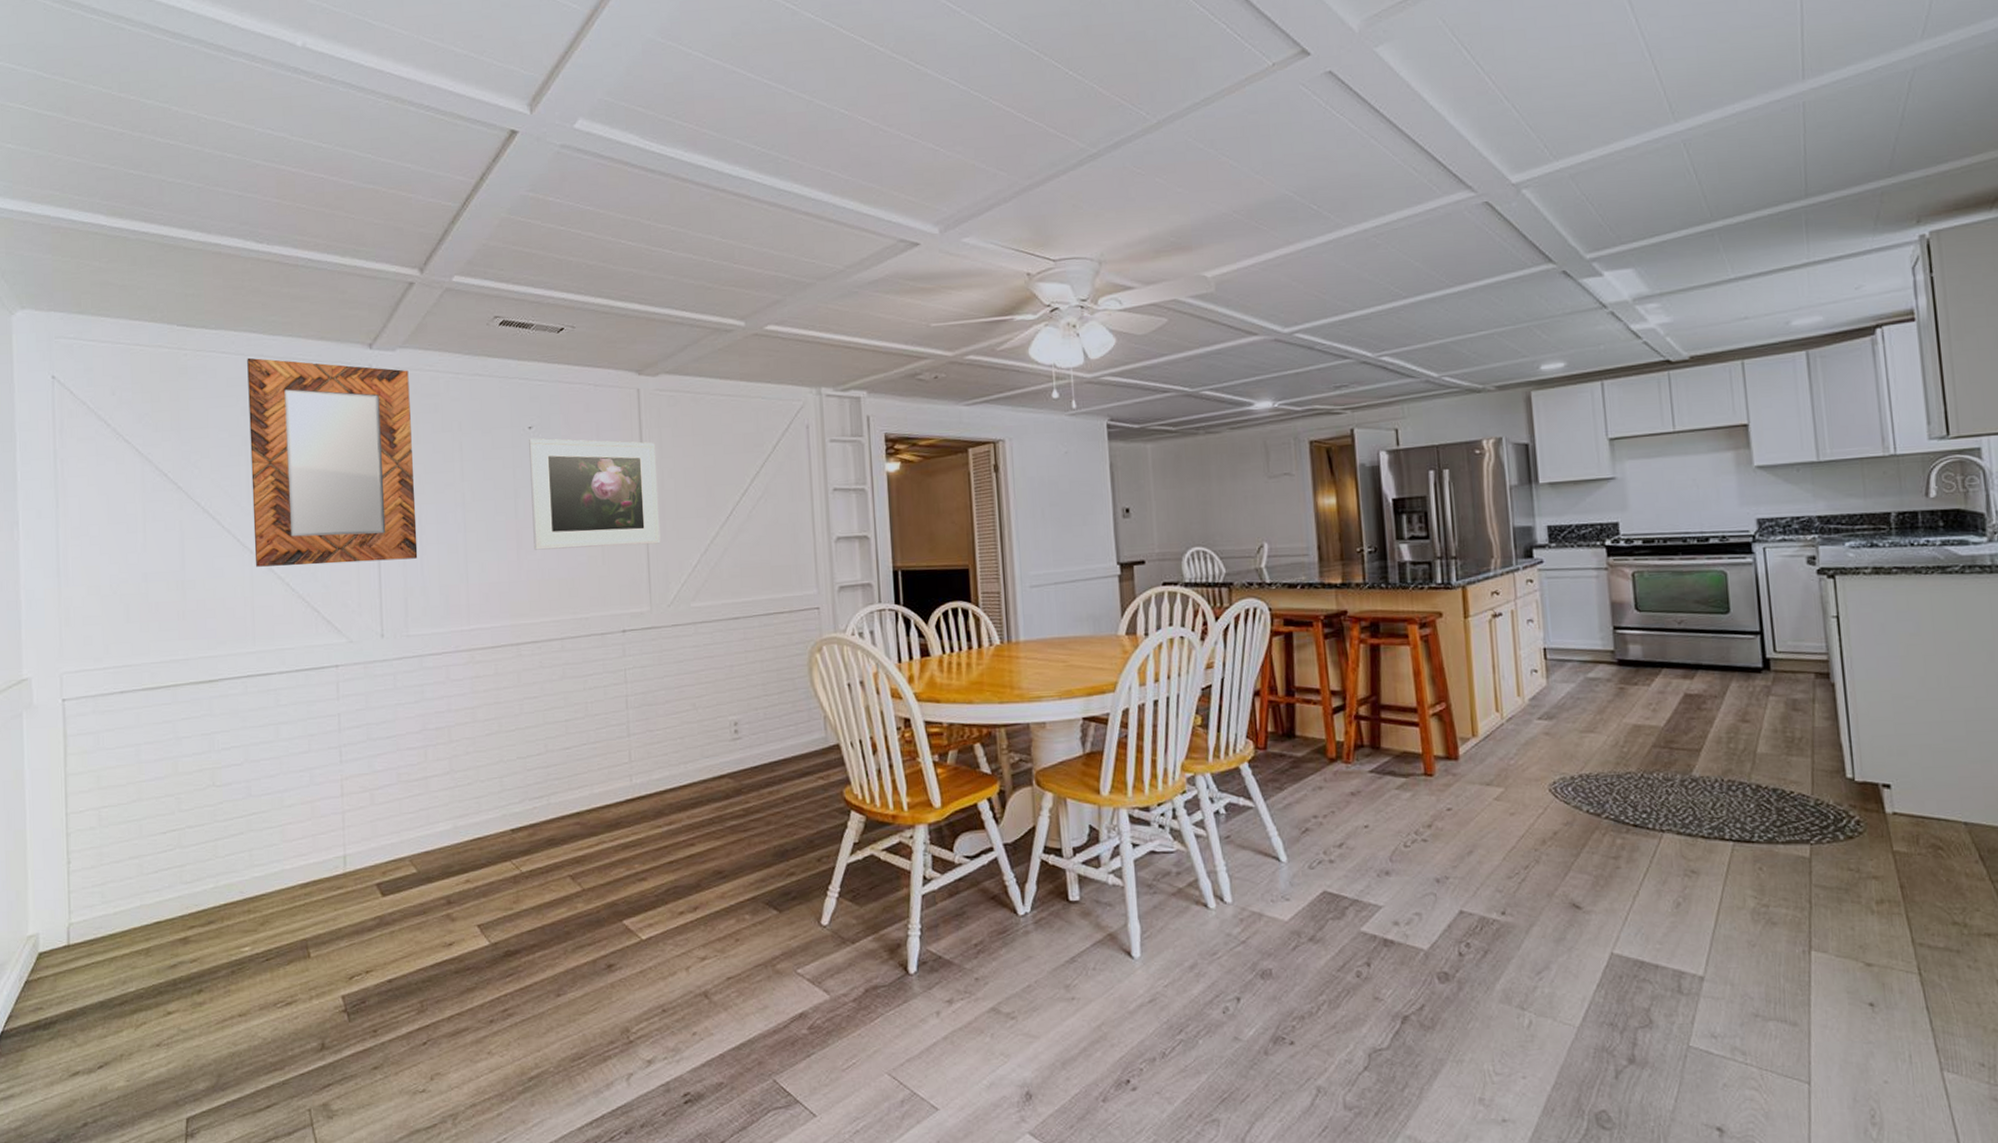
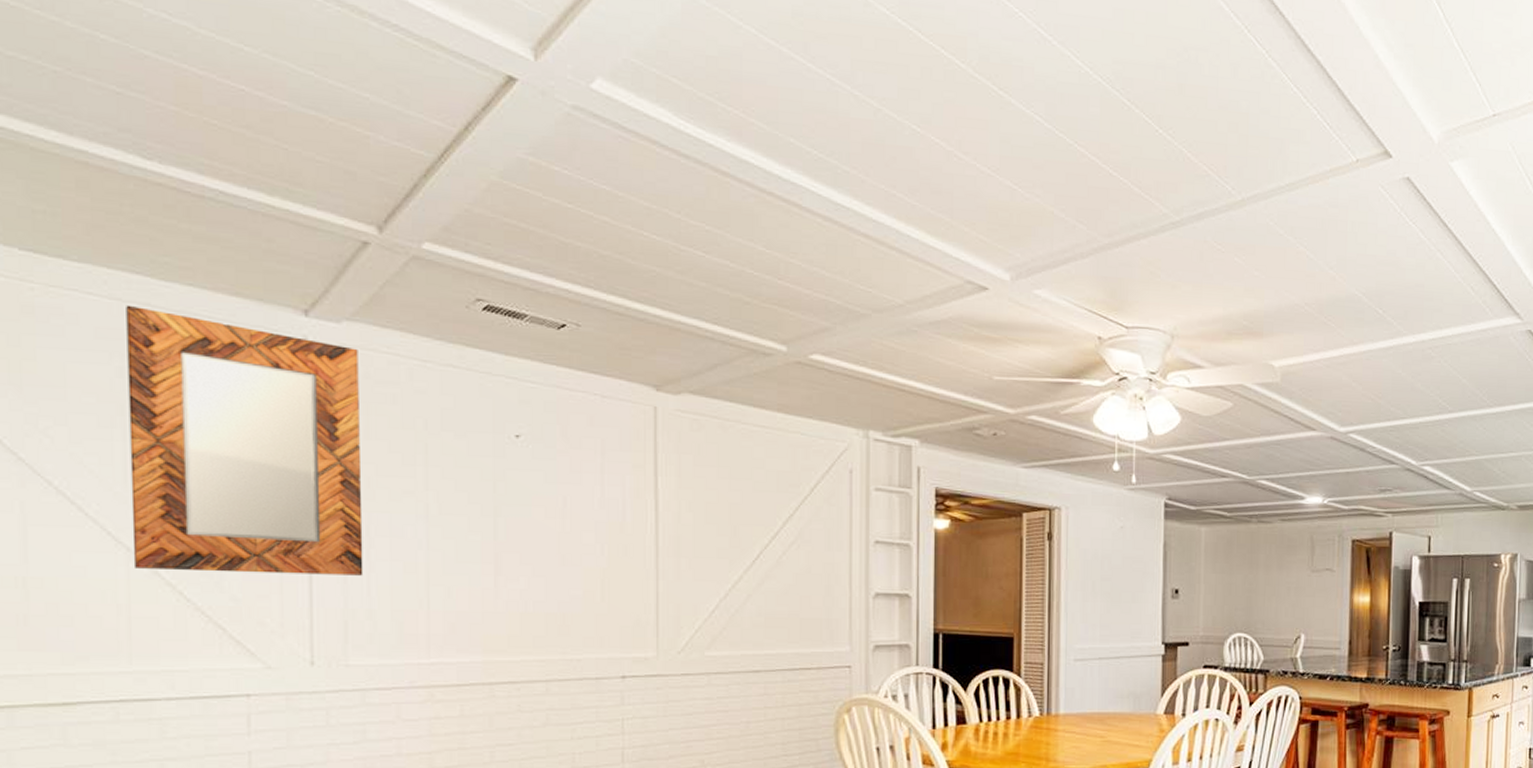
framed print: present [529,438,661,550] -> none [515,448,673,584]

